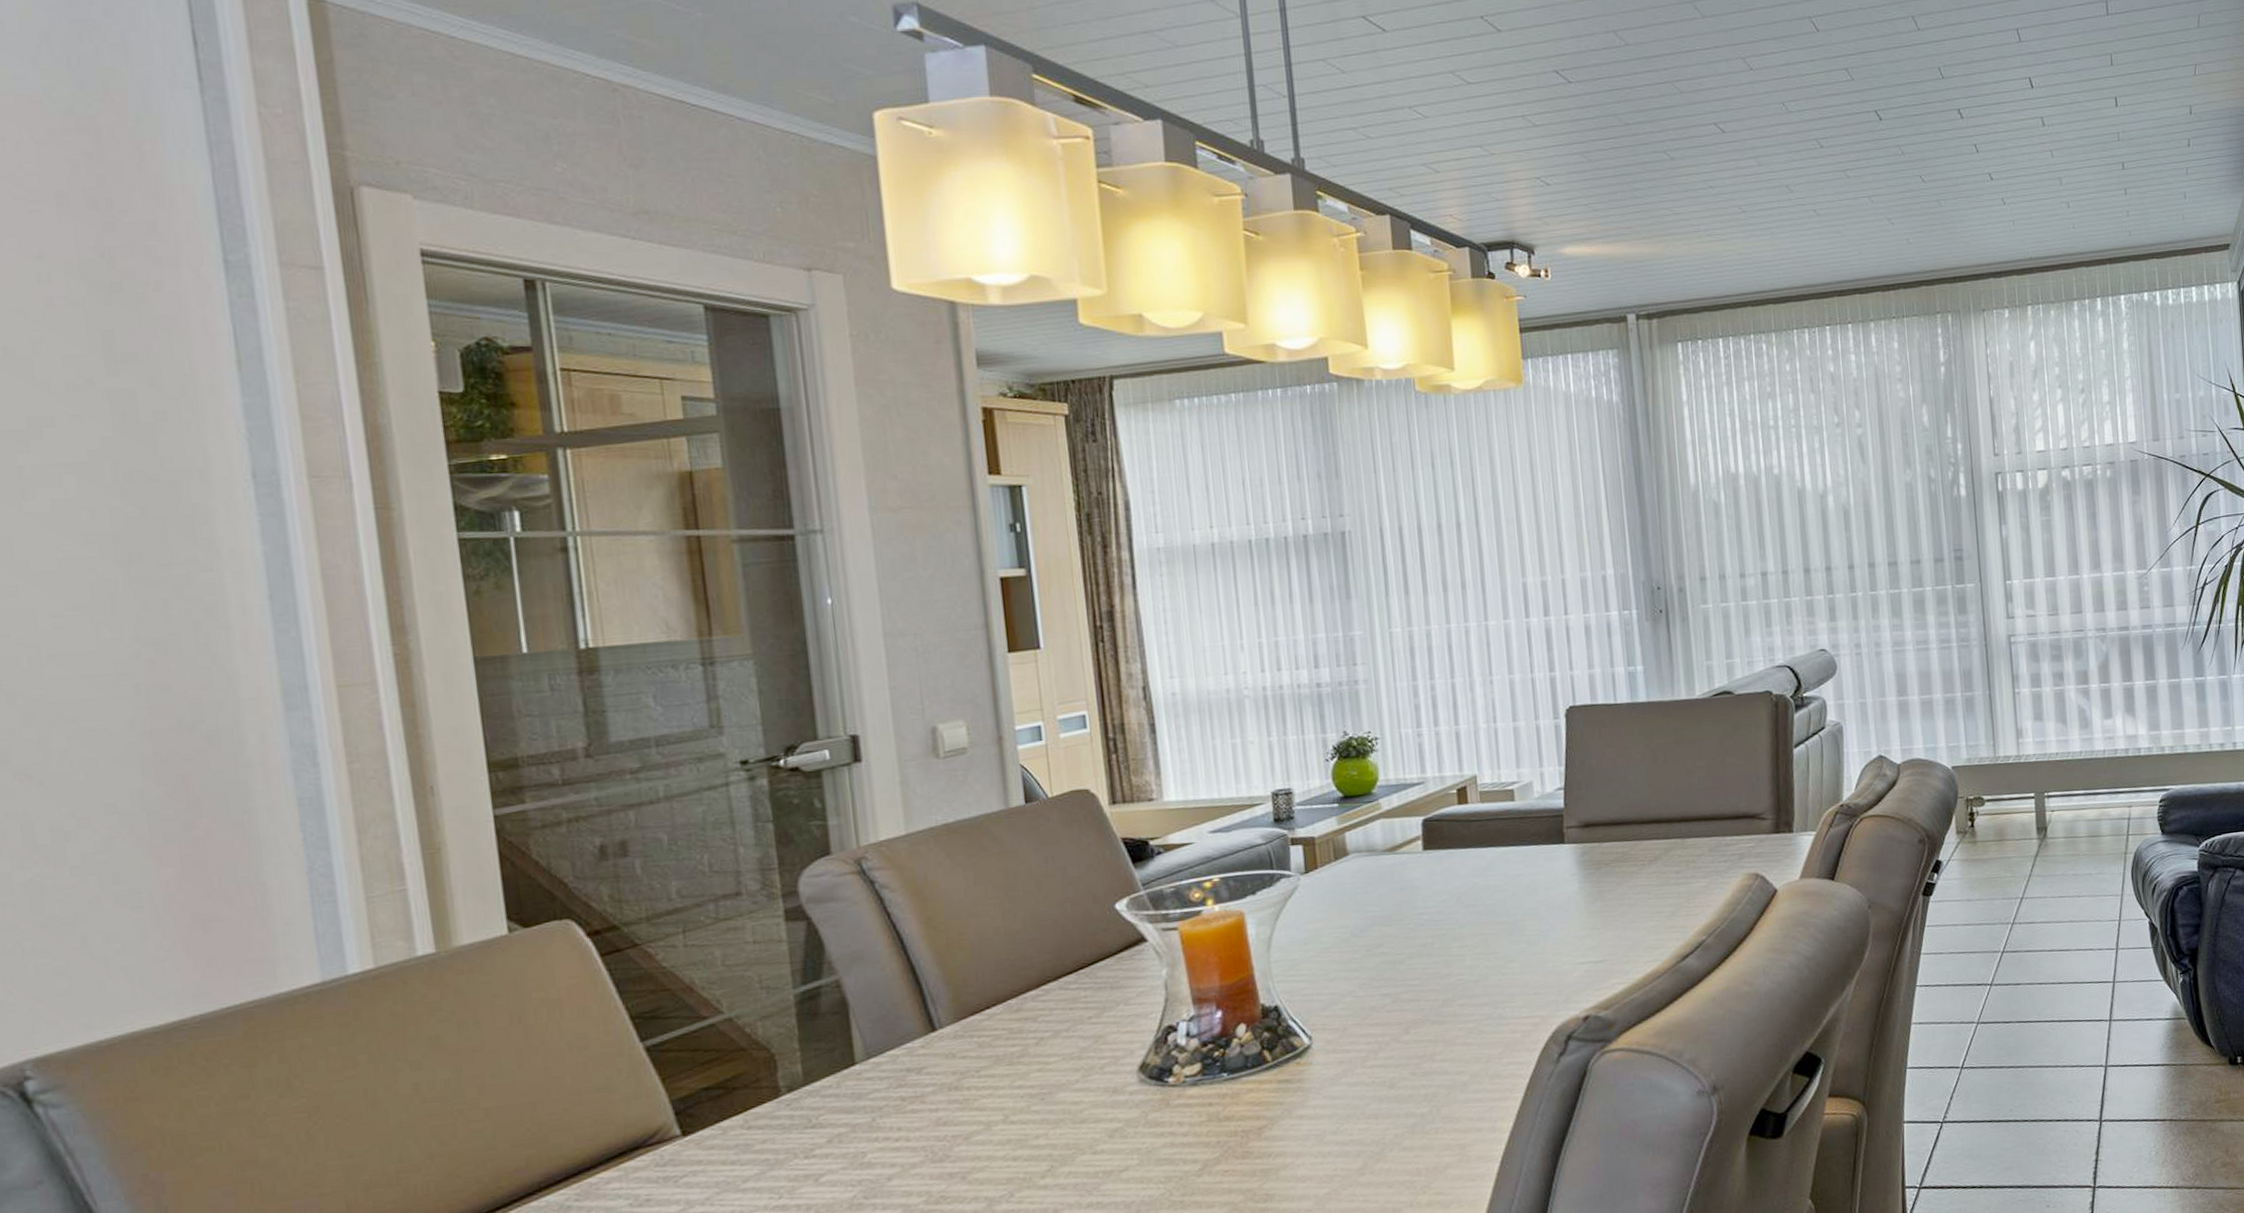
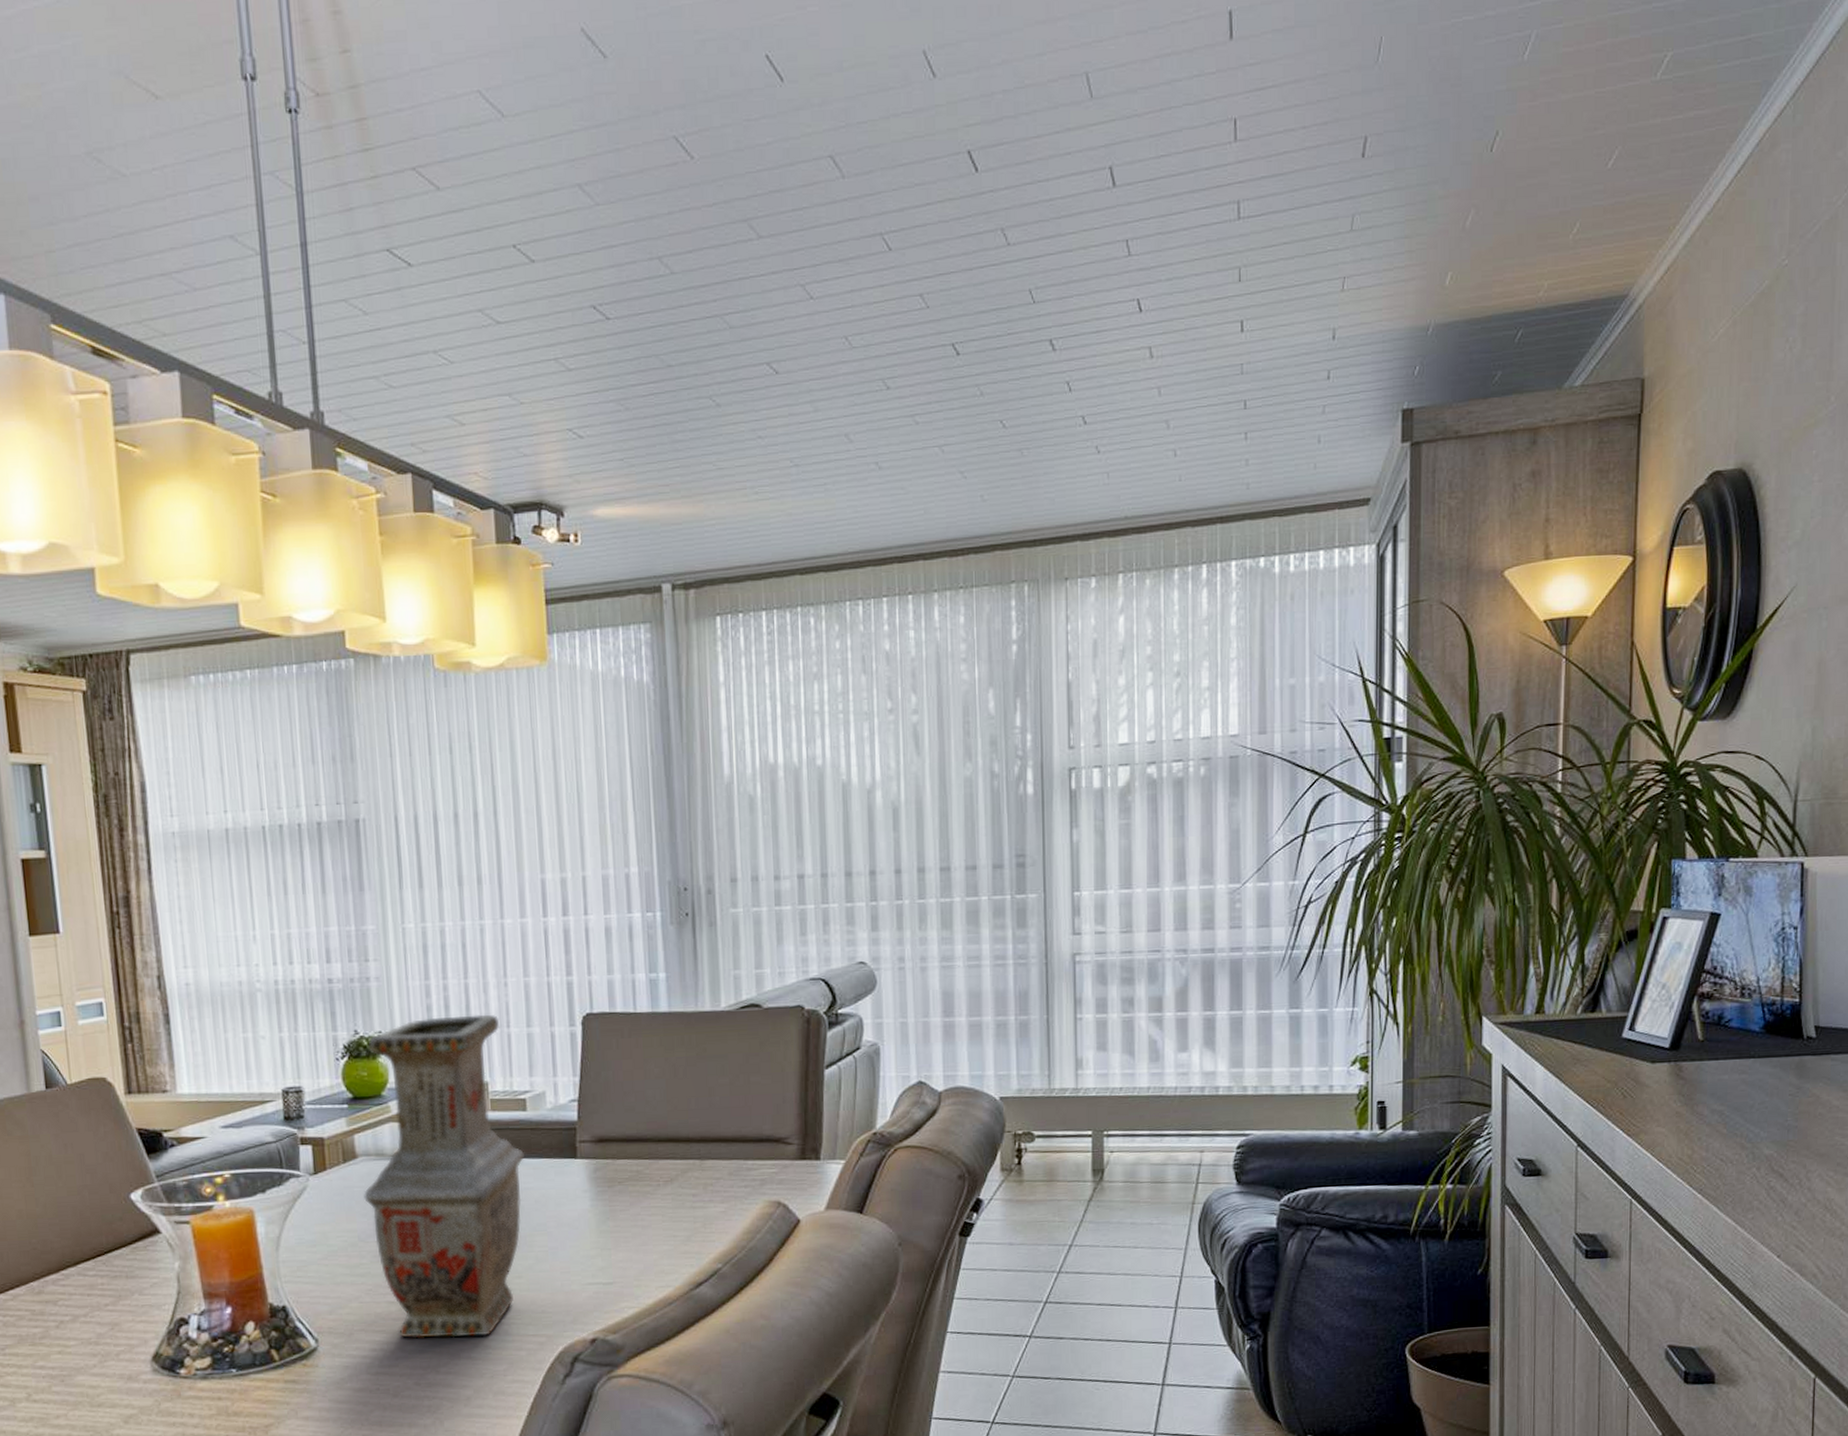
vase: none [1356,711,1514,1029] -> present [364,1014,524,1338]

